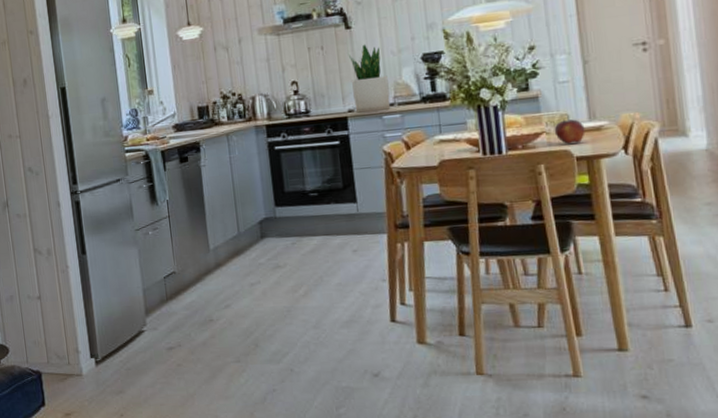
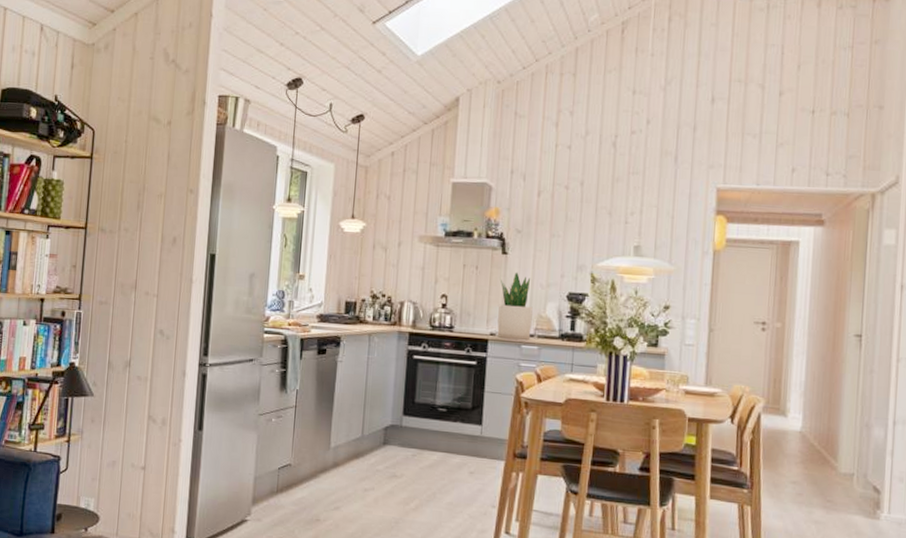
fruit: present [554,119,585,144] -> none [673,380,701,405]

